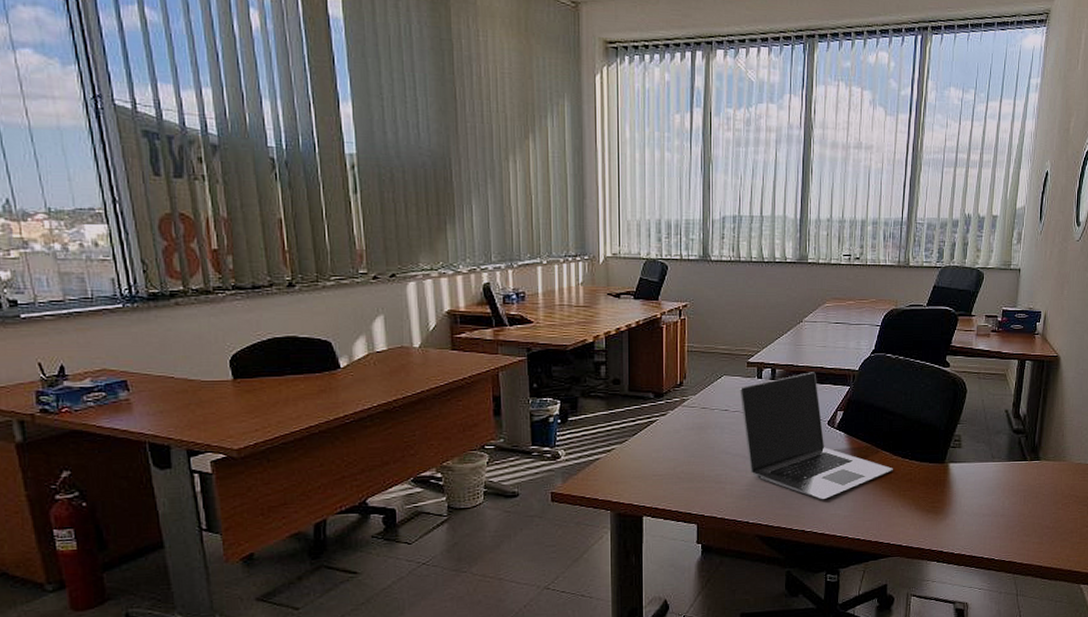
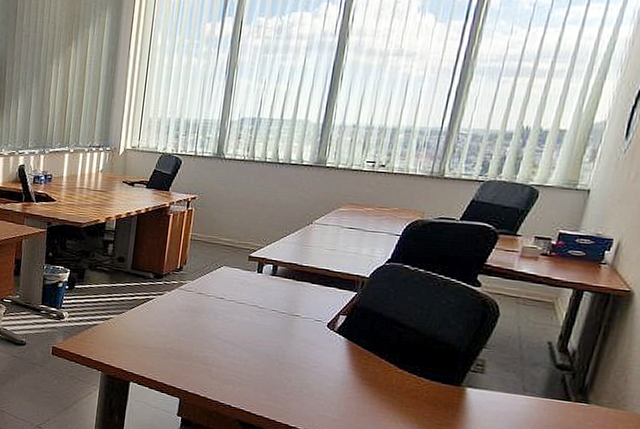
laptop: present [739,372,893,500] -> none [237,273,397,400]

